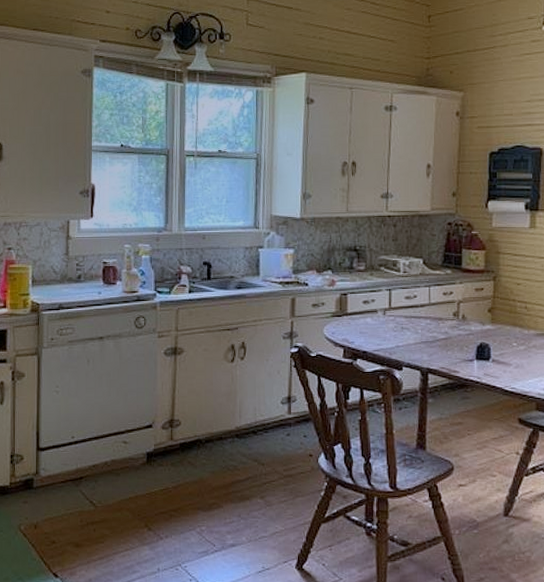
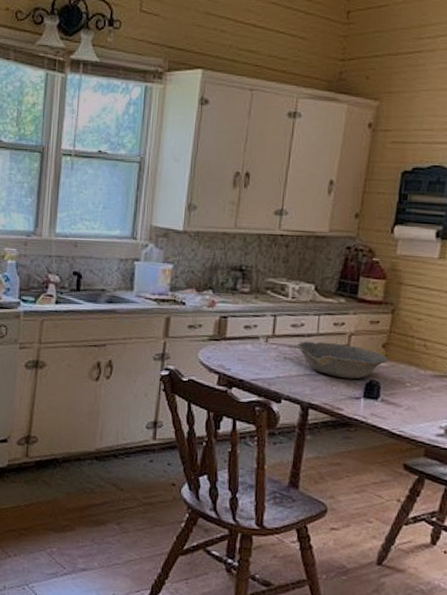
bowl: none [412,311,495,343] -> present [296,341,388,379]

